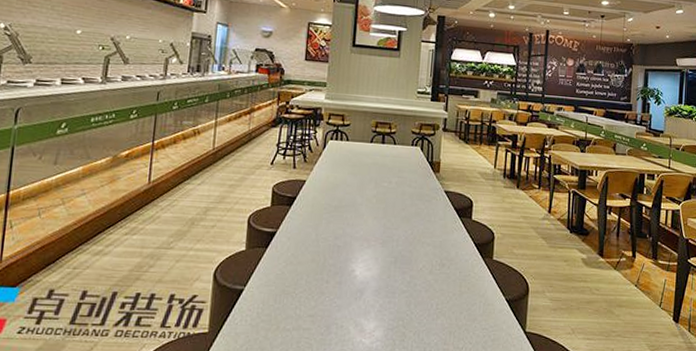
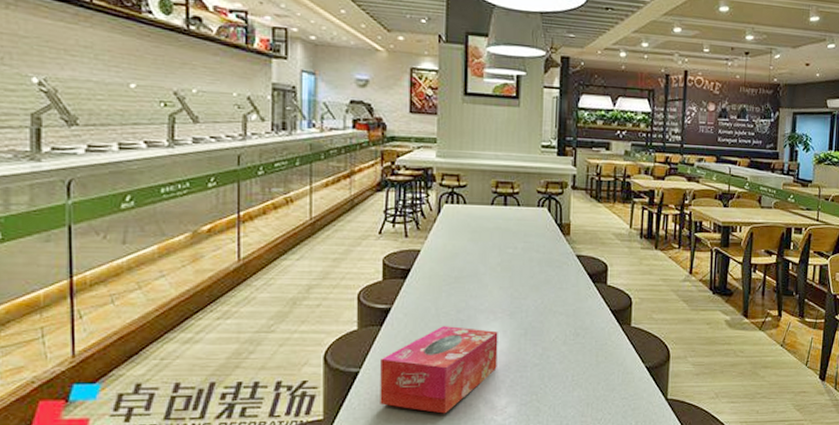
tissue box: none [260,251,371,334] -> present [380,326,498,414]

